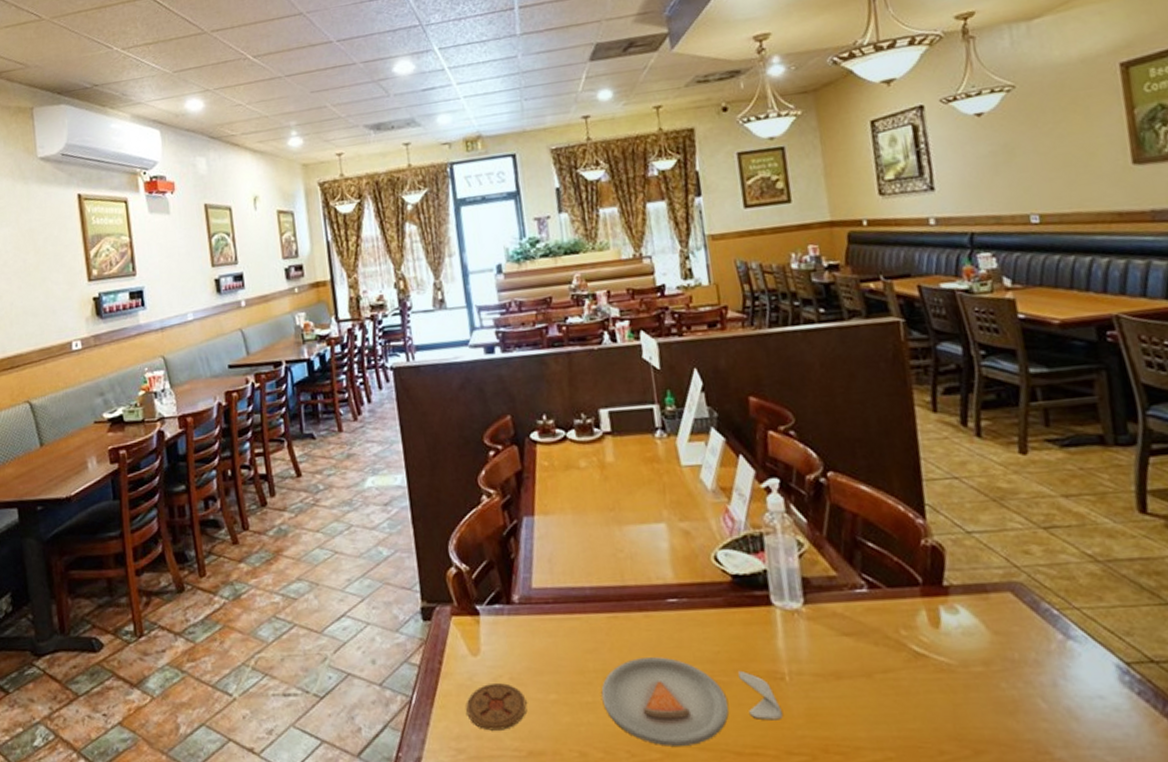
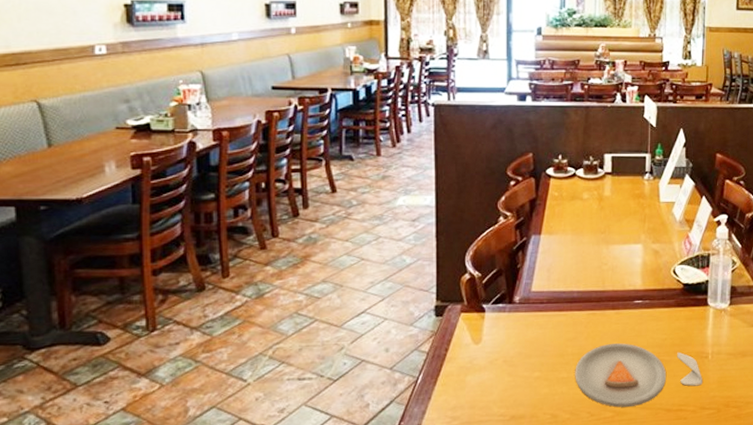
coaster: present [466,683,527,731] -> none [464,365,515,402]

